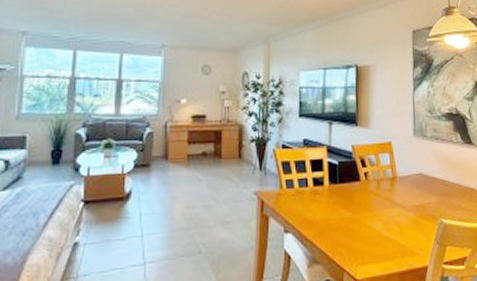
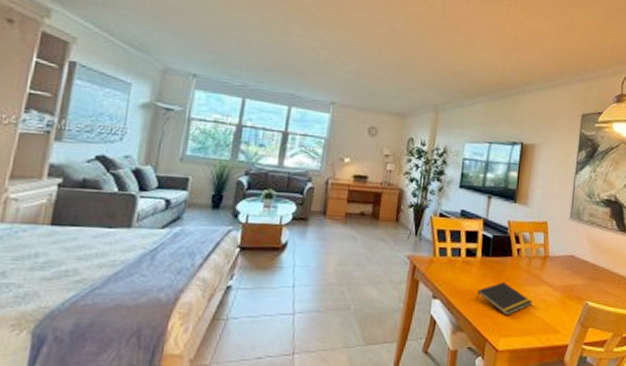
notepad: none [329,209,386,242] -> present [476,282,533,315]

